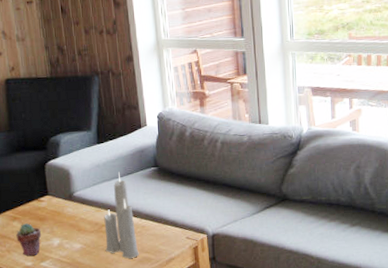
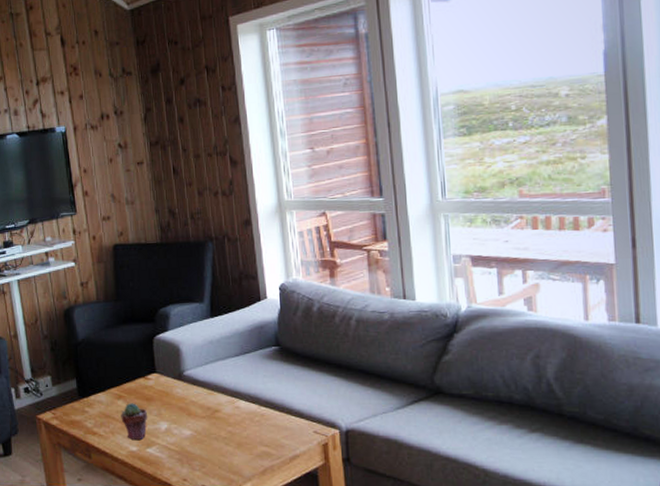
candle: present [104,172,139,259] -> none [217,350,258,452]

